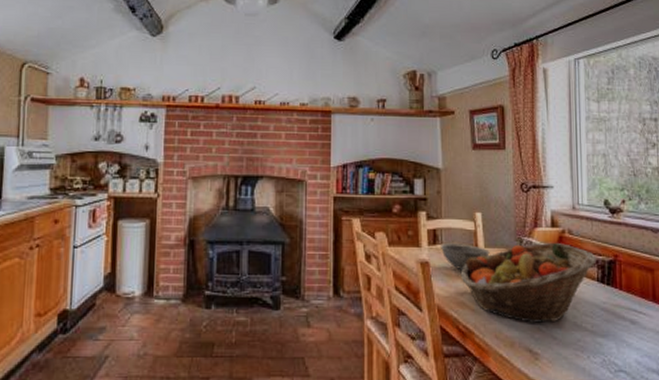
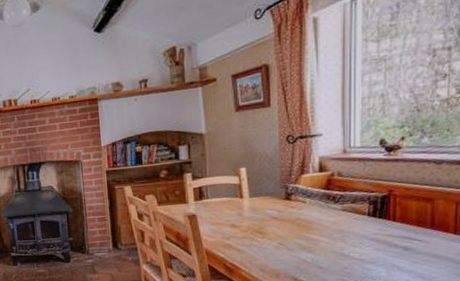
bowl: present [441,242,490,271] -> none [207,196,255,219]
fruit basket: present [460,242,597,324] -> none [226,185,368,258]

